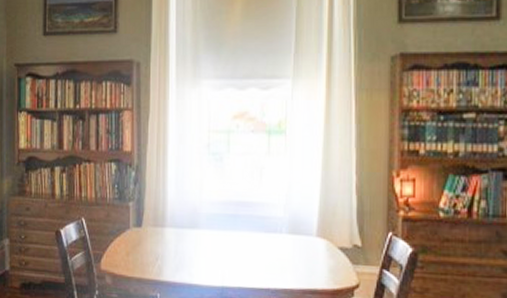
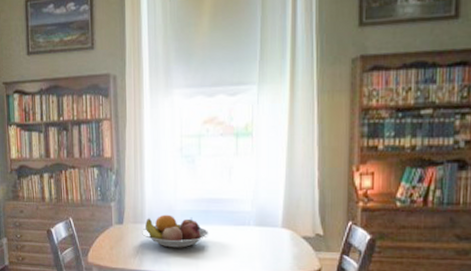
fruit bowl: none [162,217,238,256] -> present [142,214,210,248]

